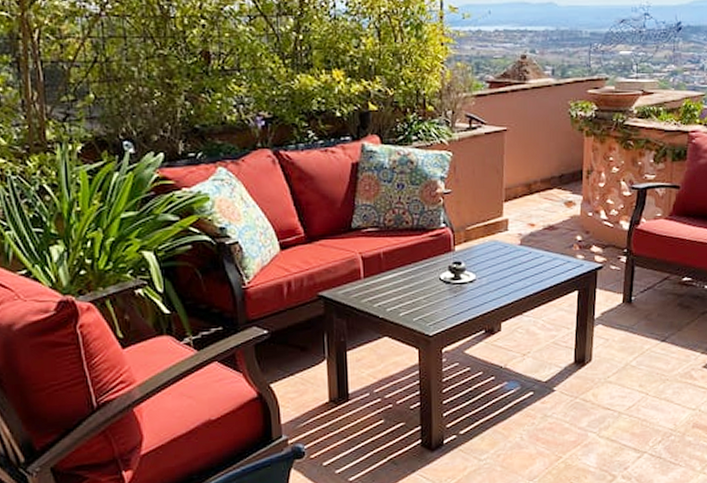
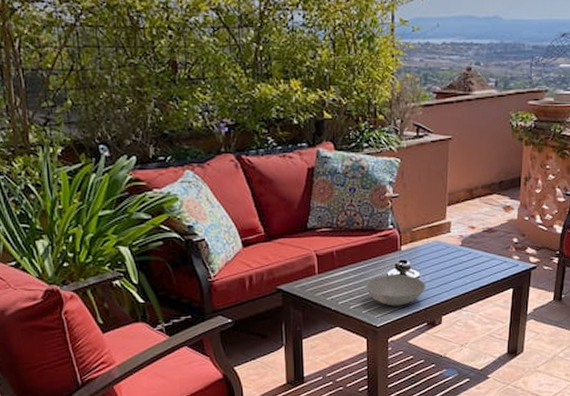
bowl: none [416,277,483,313] -> present [365,274,426,306]

